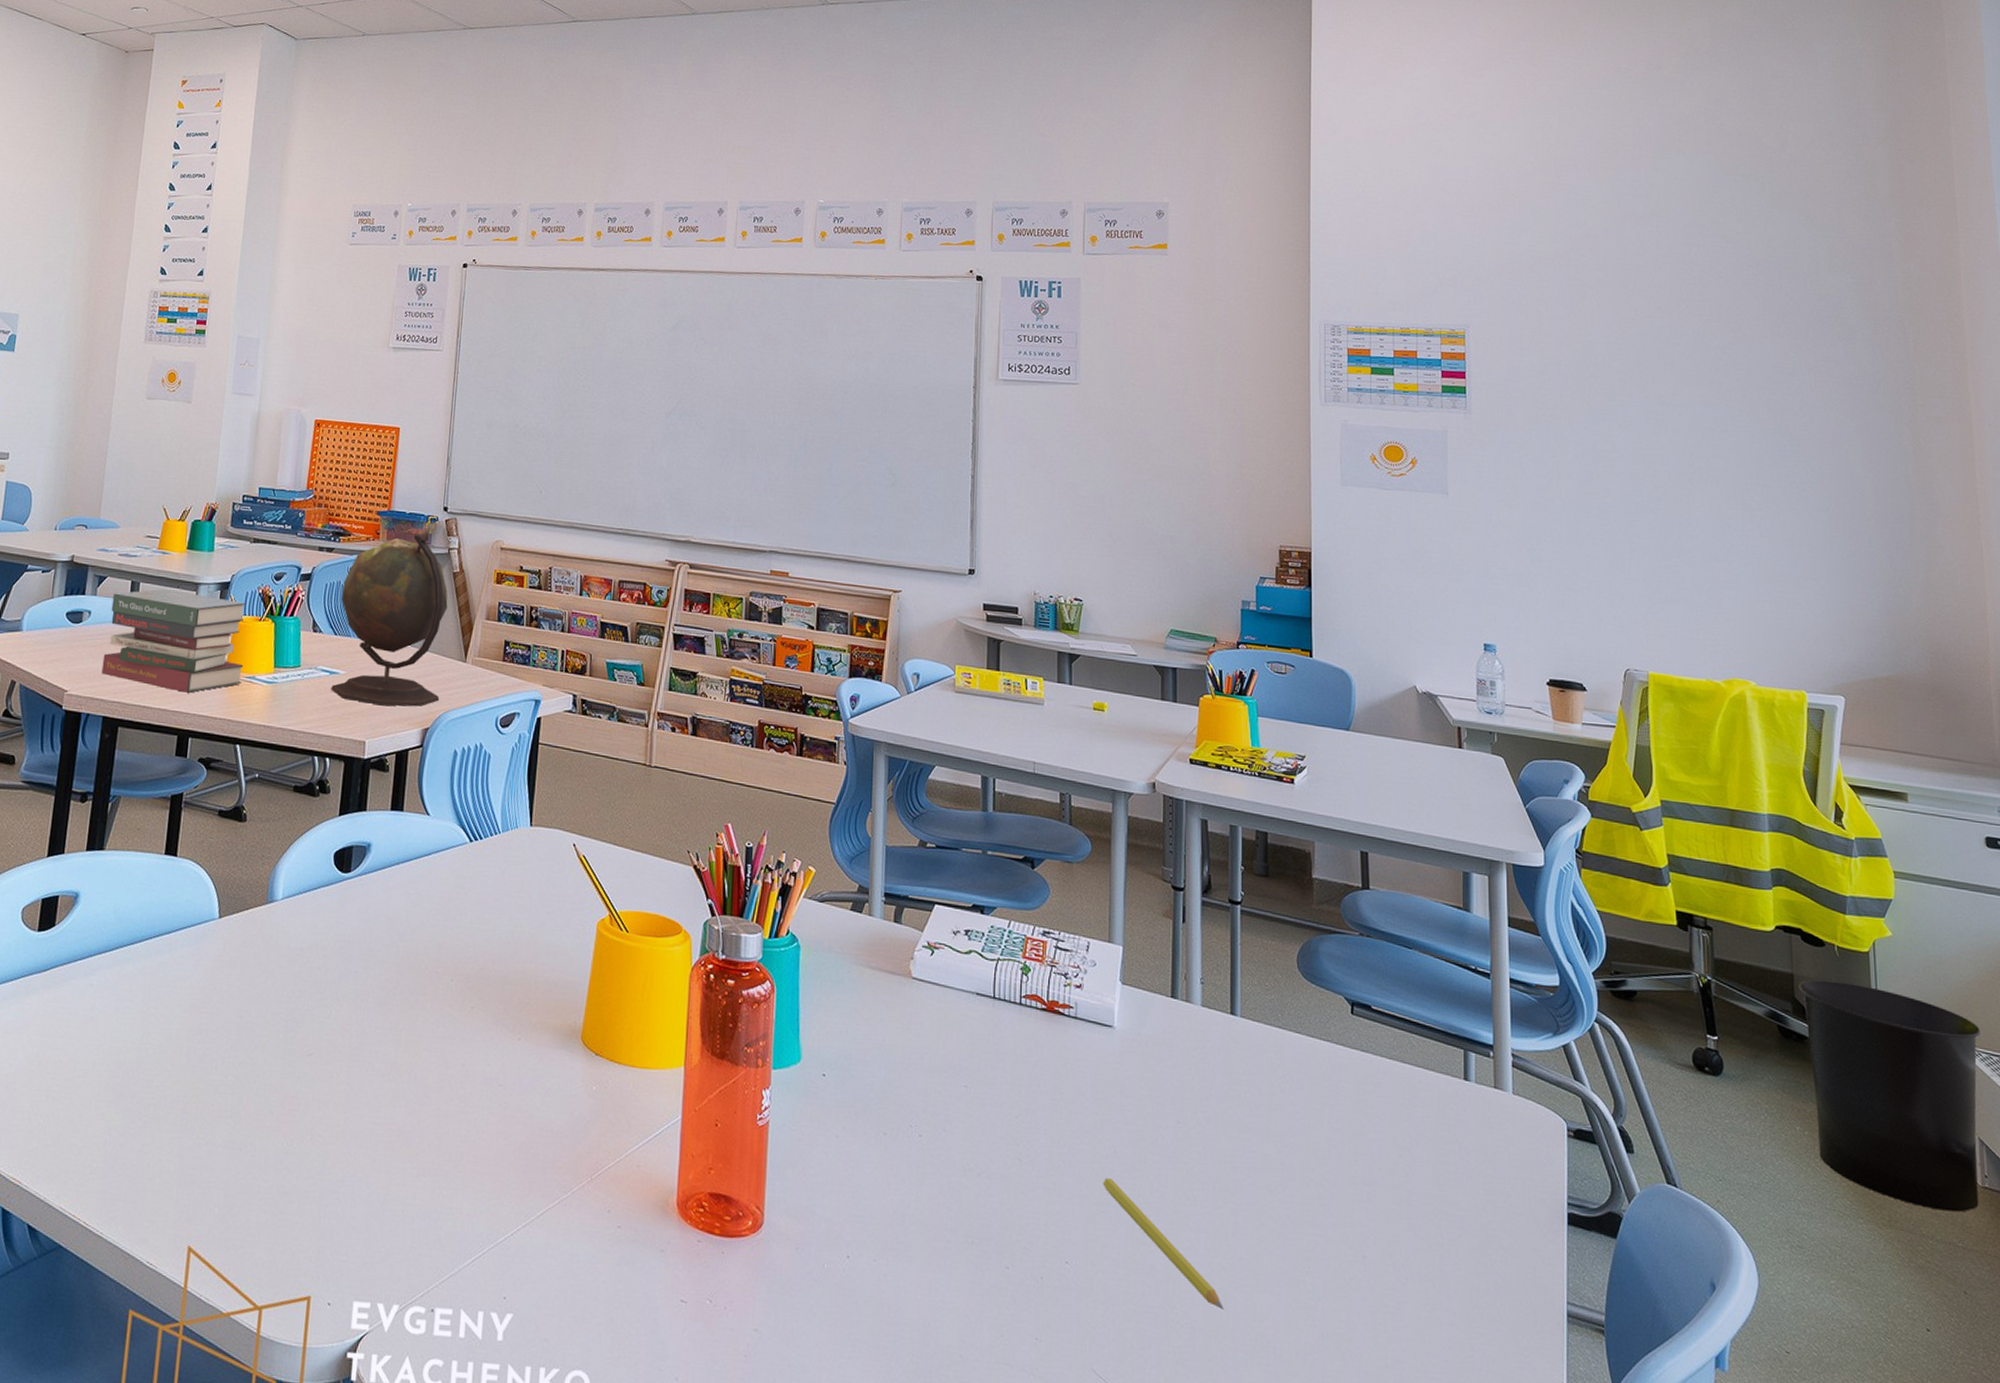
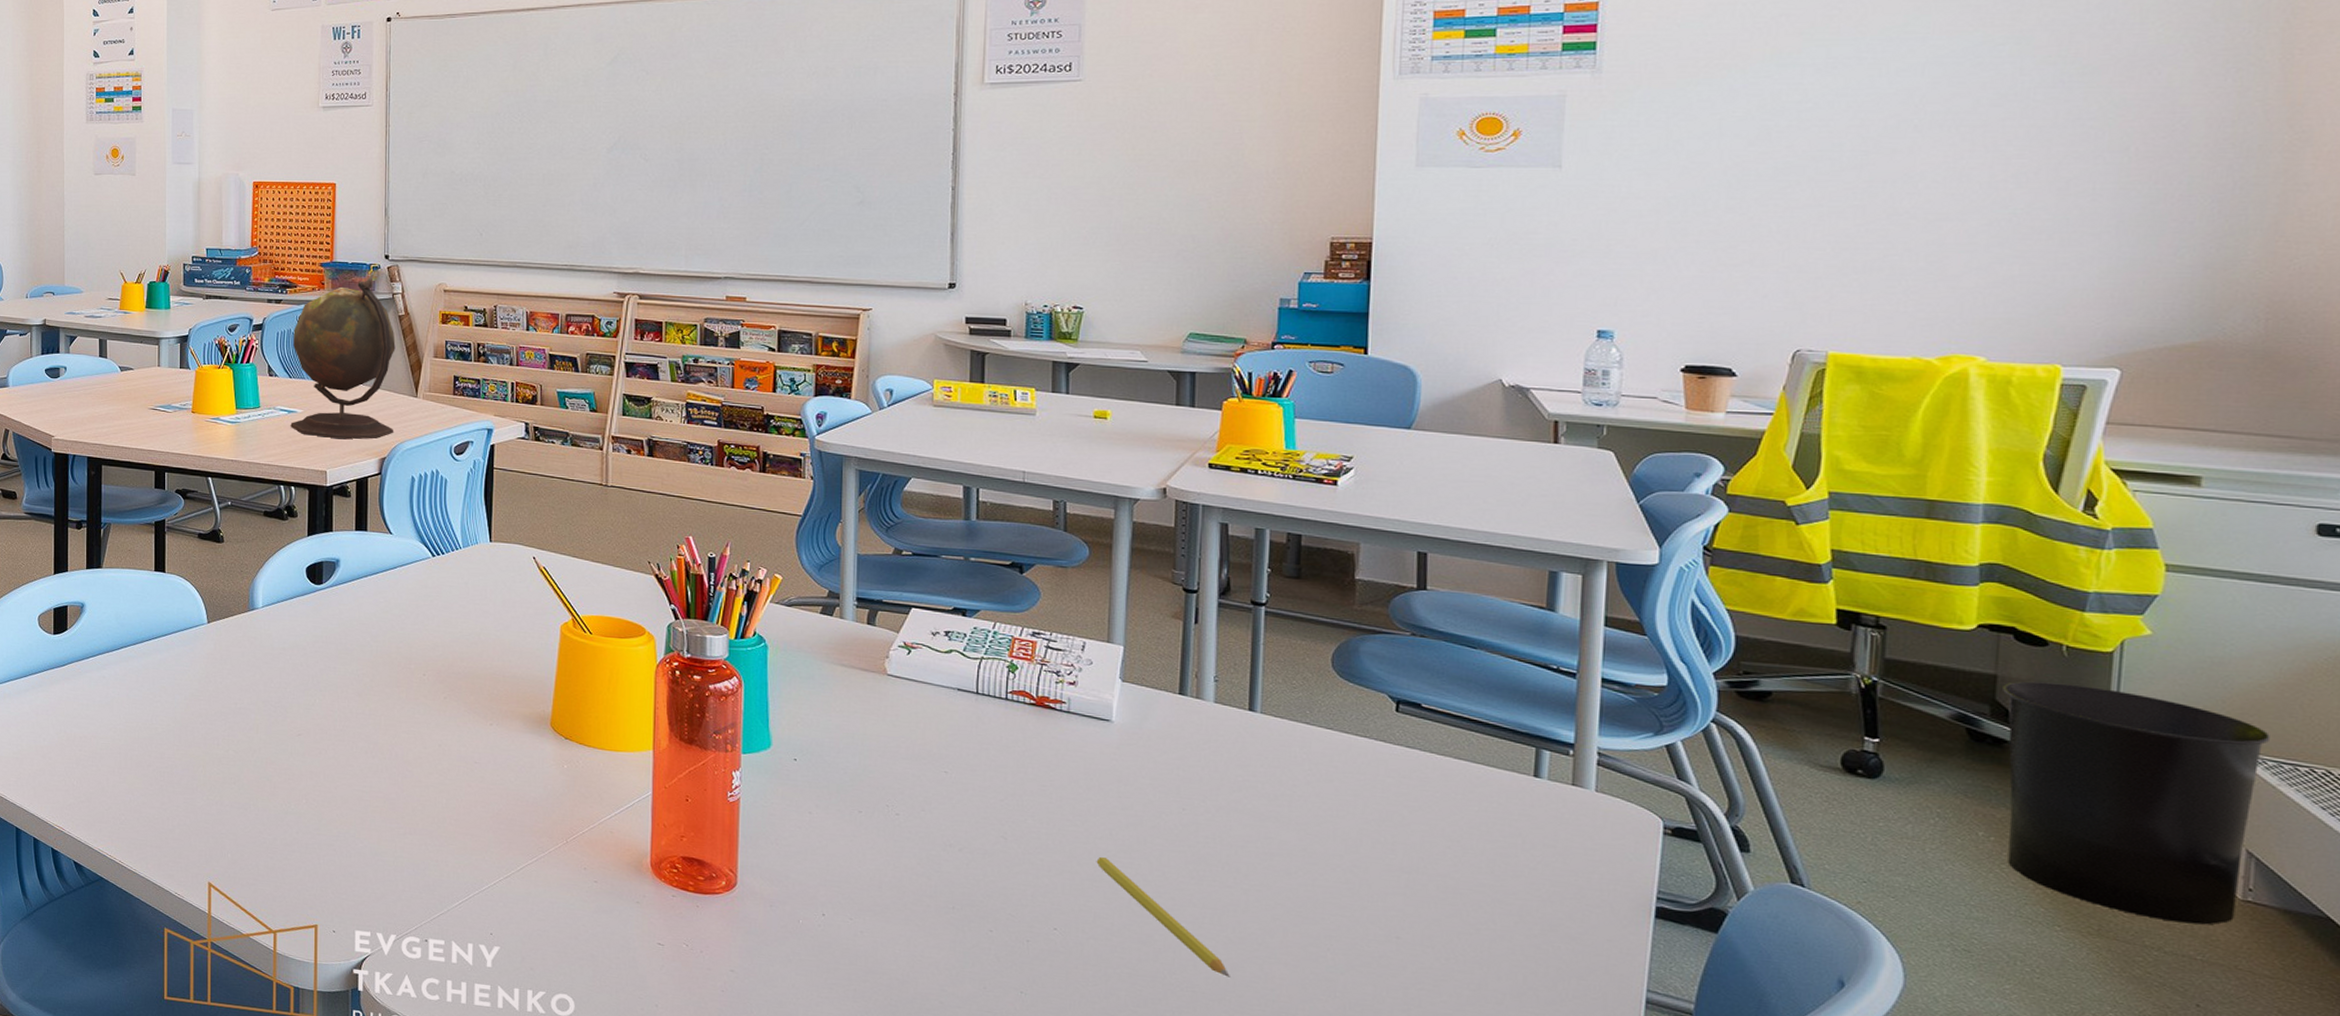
books: present [101,589,245,693] -> none [82,344,208,434]

